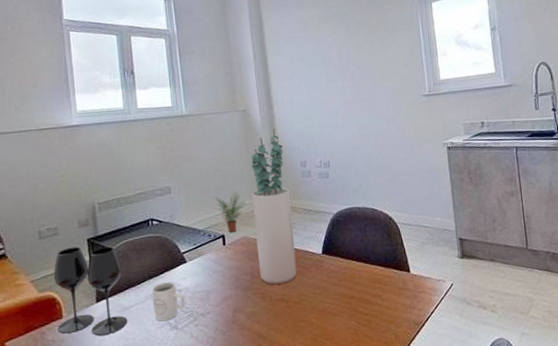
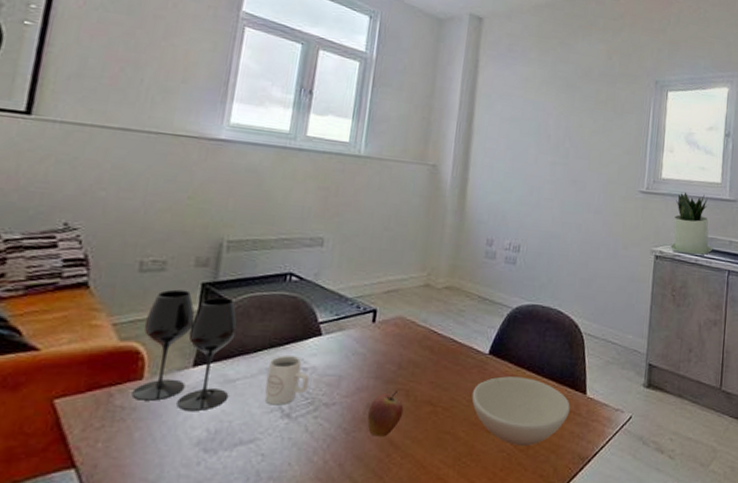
potted plant: present [214,191,246,232] -> none [371,259,412,308]
fruit: none [235,295,264,333] -> present [367,390,404,437]
vase: present [251,129,298,285] -> none [408,194,470,383]
bowl: none [315,267,399,322] -> present [471,376,570,447]
planter: none [457,86,498,141] -> present [670,192,712,255]

